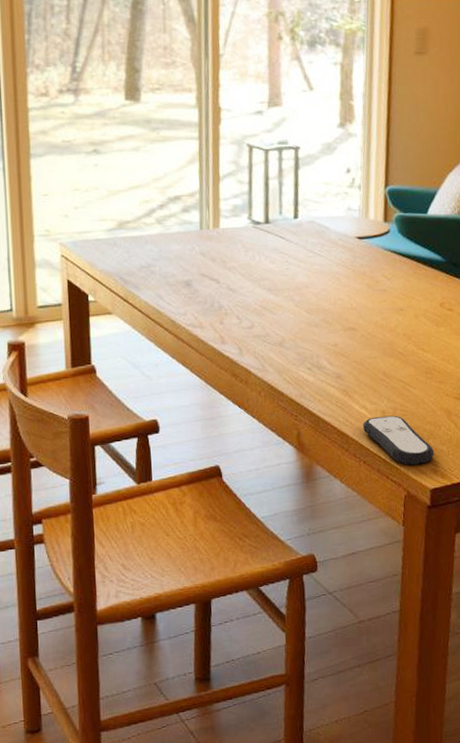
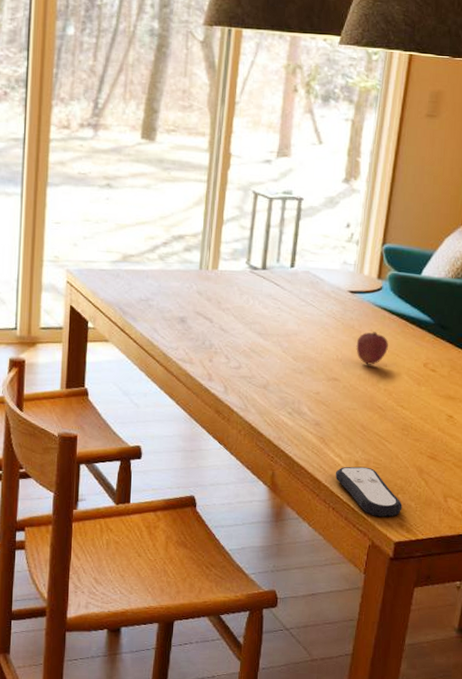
fruit: none [369,276,402,311] -> present [356,332,388,365]

